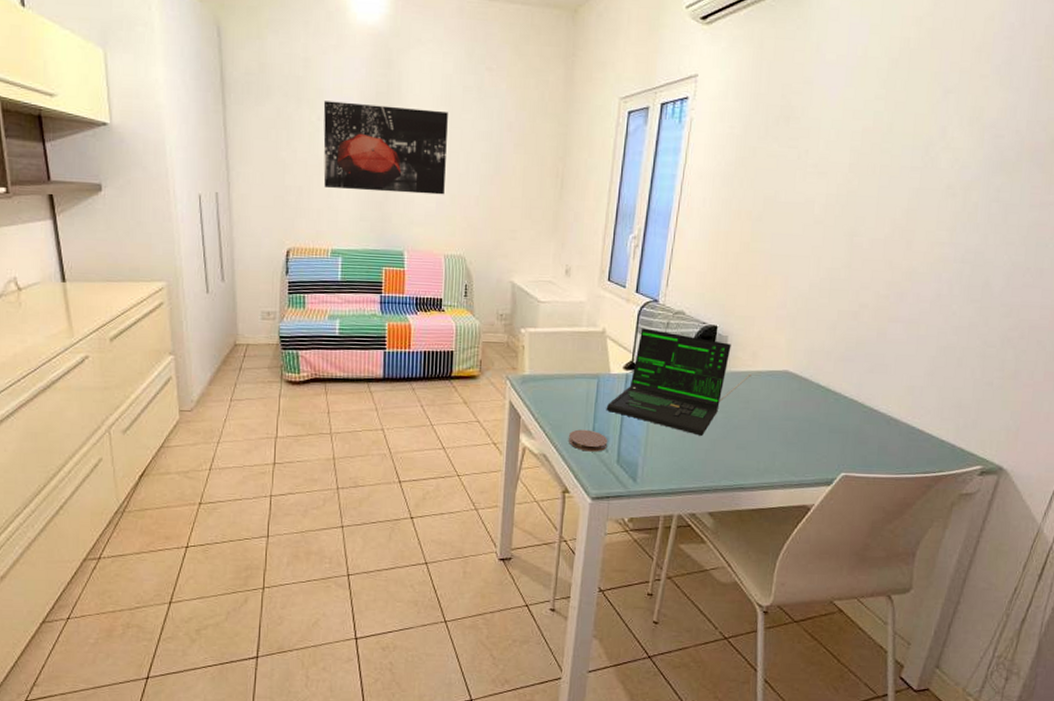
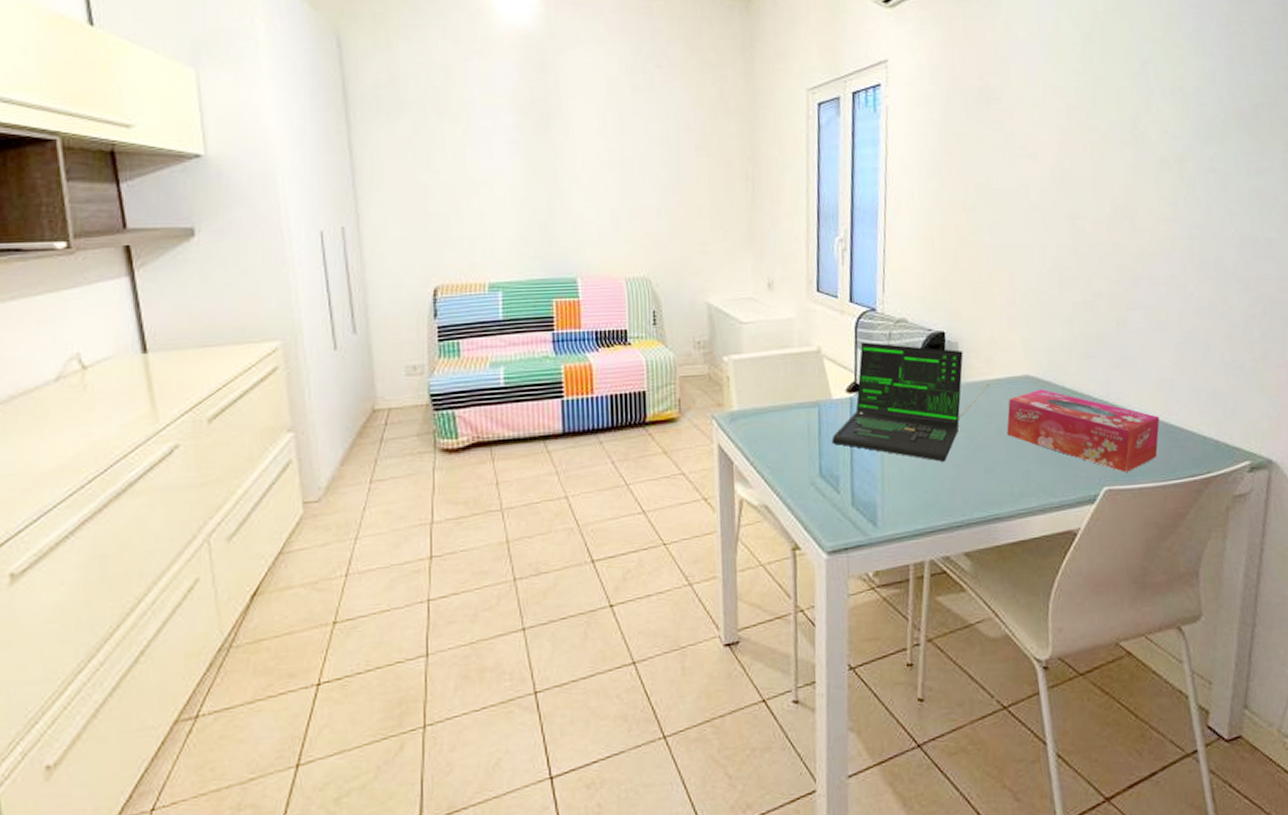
wall art: present [323,101,448,195] -> none [469,112,620,212]
coaster: present [569,429,608,452] -> none [792,469,839,496]
tissue box: none [761,383,903,463] -> present [1007,388,1160,472]

